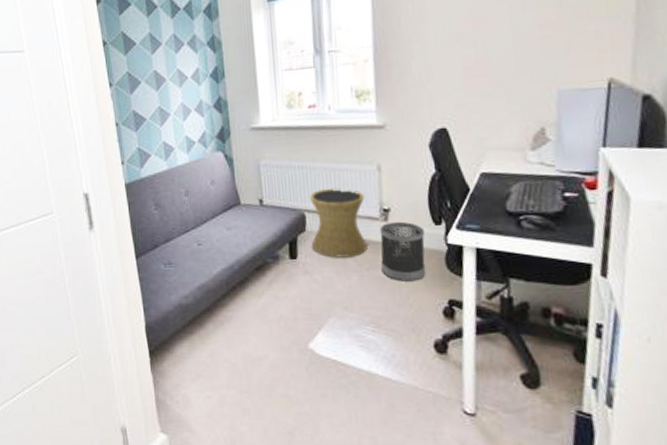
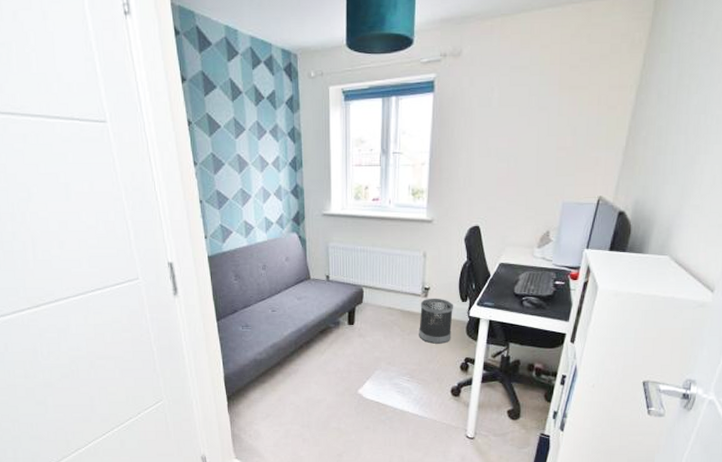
side table: present [310,187,367,258] -> none [366,269,412,325]

